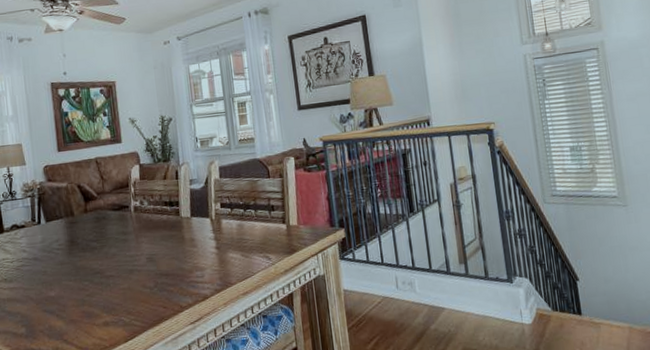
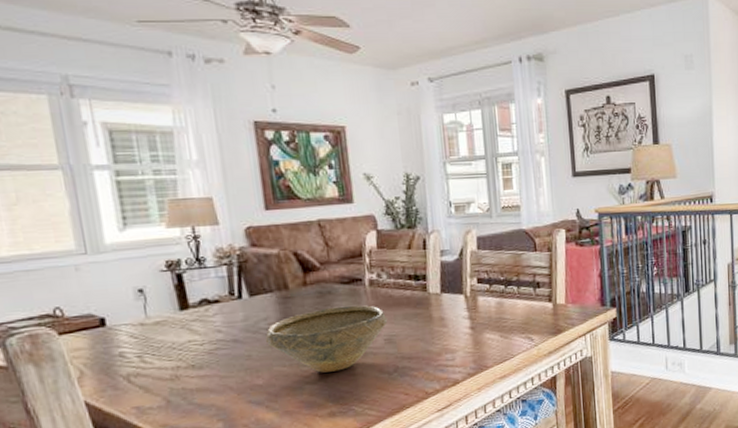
bowl: none [56,228,149,287] -> present [265,305,388,373]

